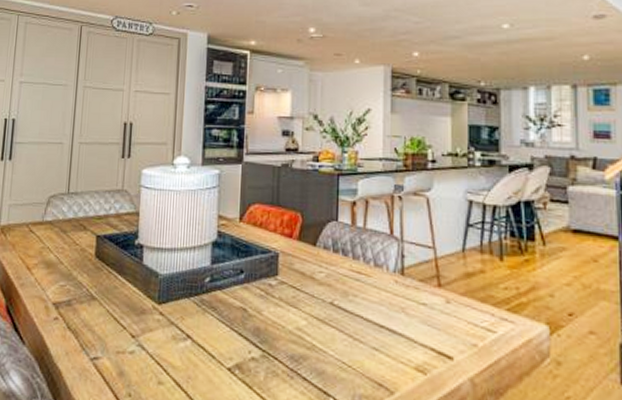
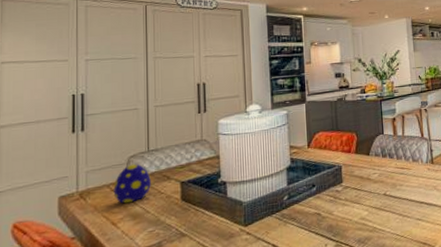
decorative egg: none [31,205,68,249] -> present [113,163,151,204]

